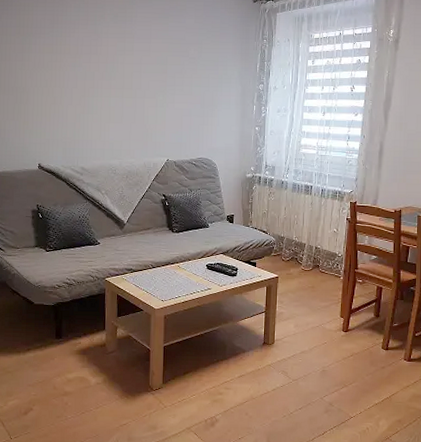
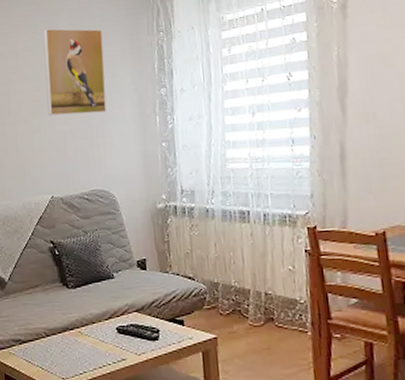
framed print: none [171,23,221,97] -> present [43,28,107,116]

